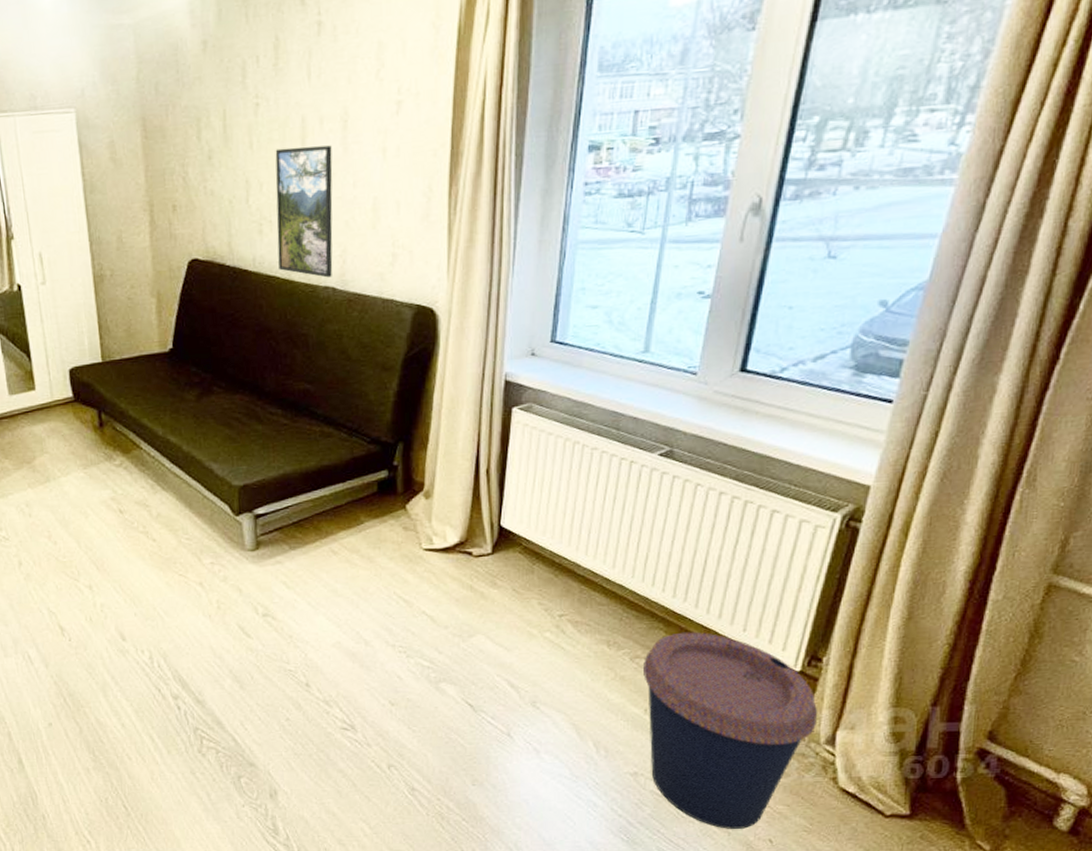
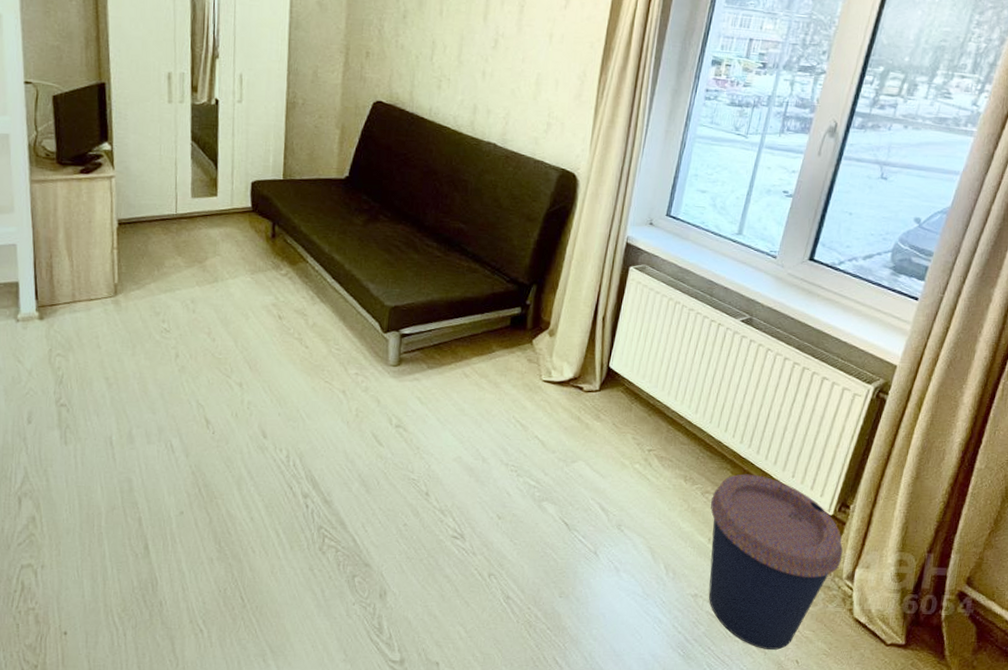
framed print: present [275,145,333,278] -> none [451,19,508,135]

